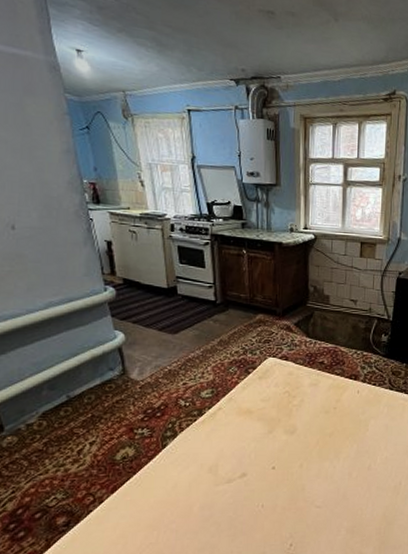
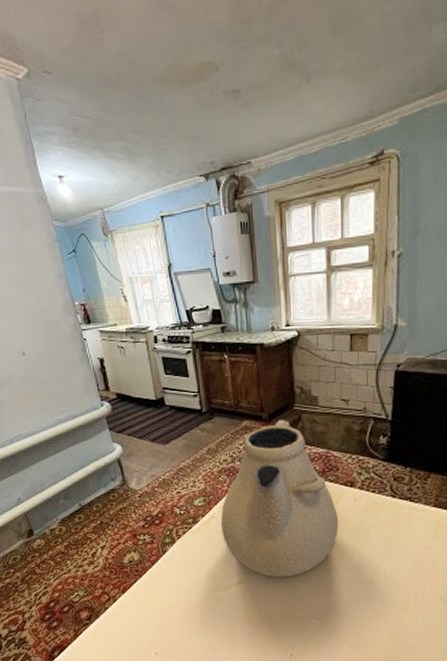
teapot: none [227,315,342,468] -> present [220,420,339,577]

